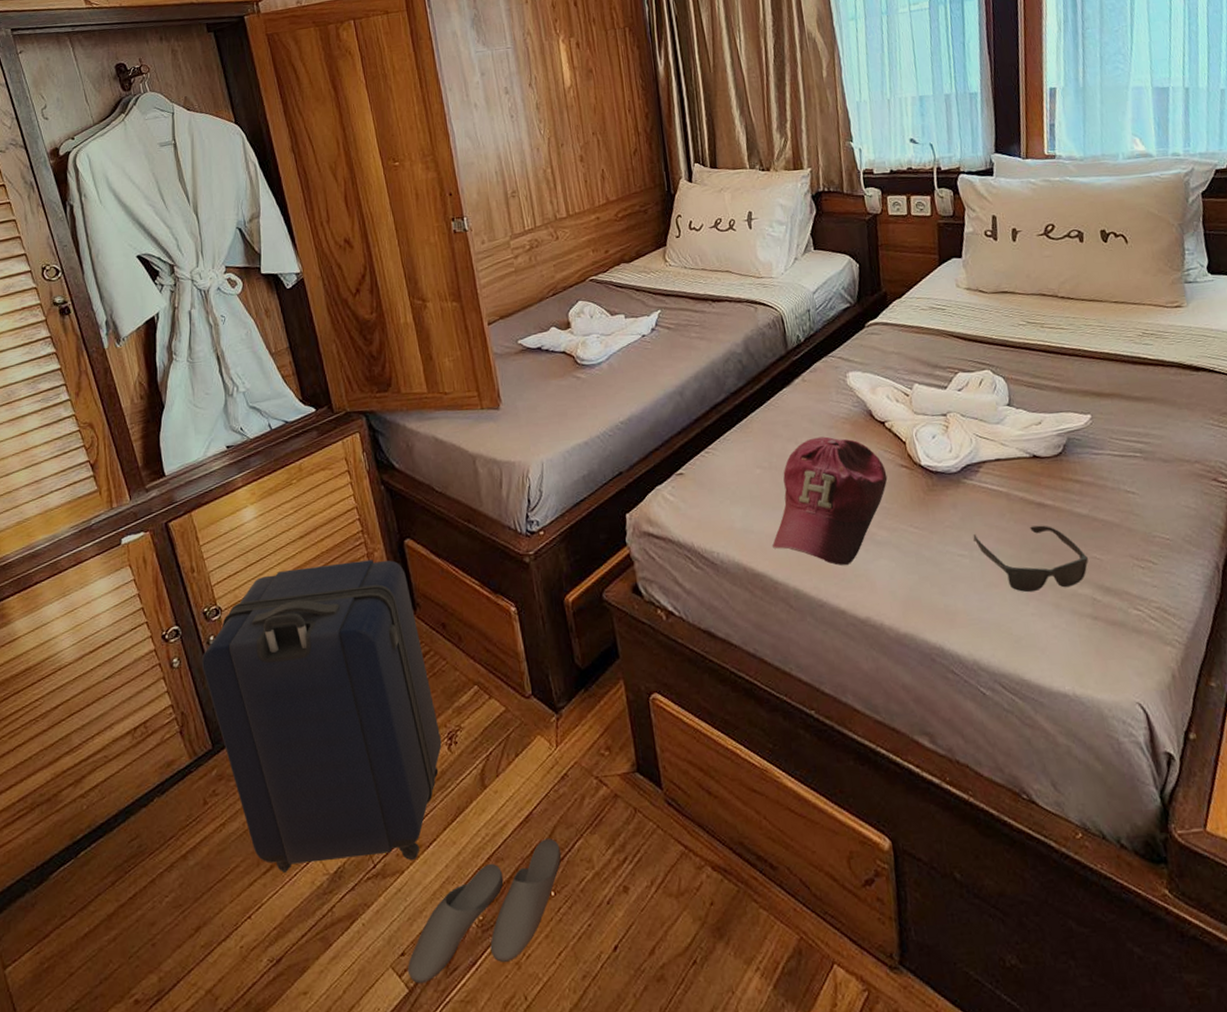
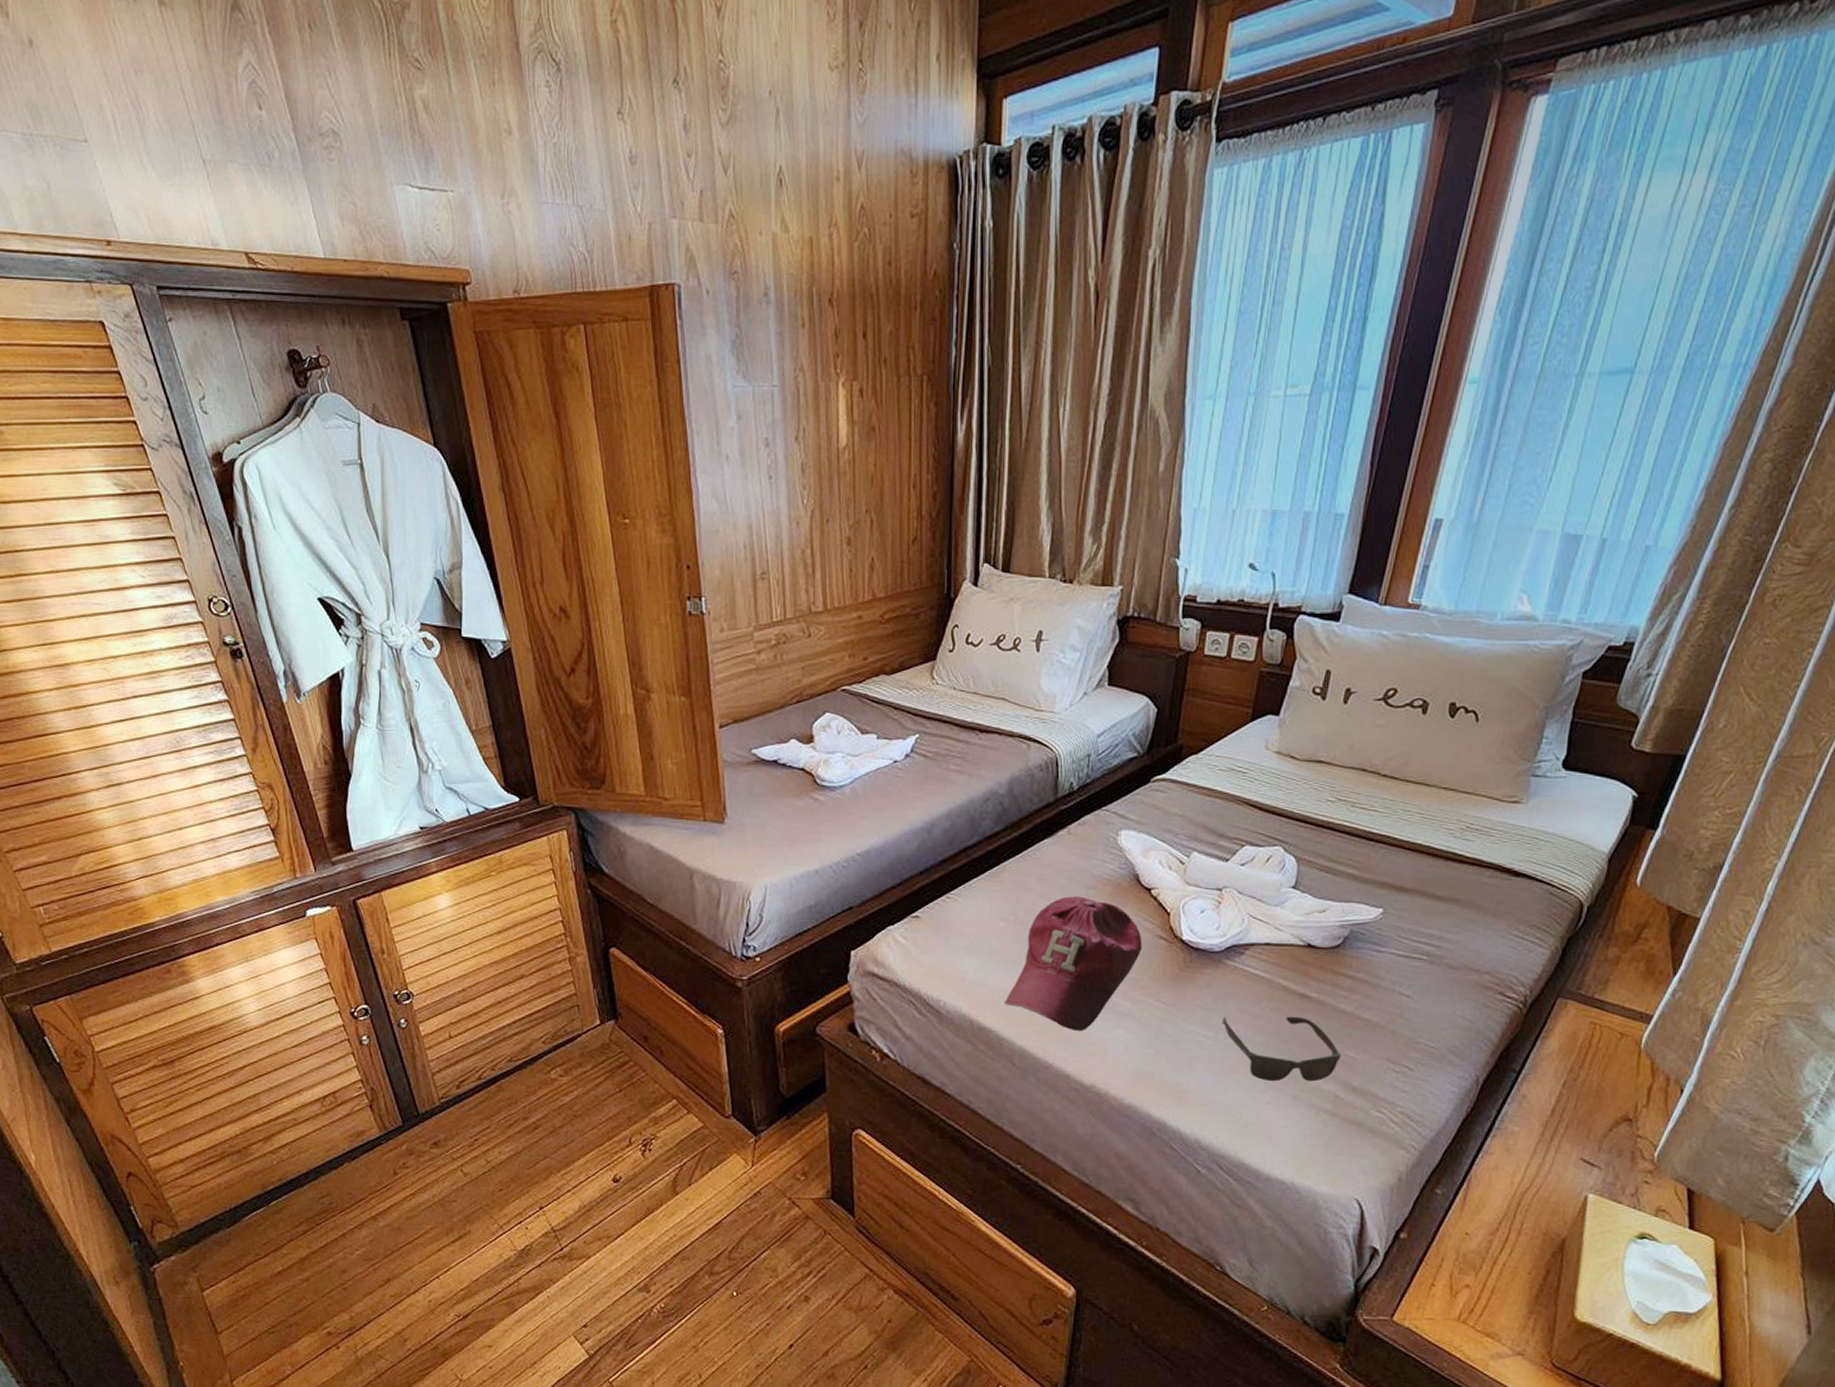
suitcase: present [202,560,442,873] -> none [392,963,636,1248]
slippers: present [408,838,561,984] -> none [589,1246,746,1353]

